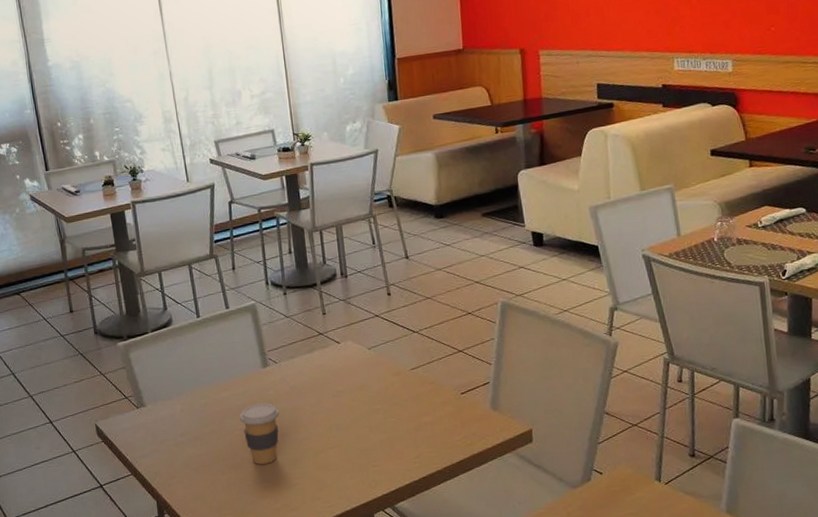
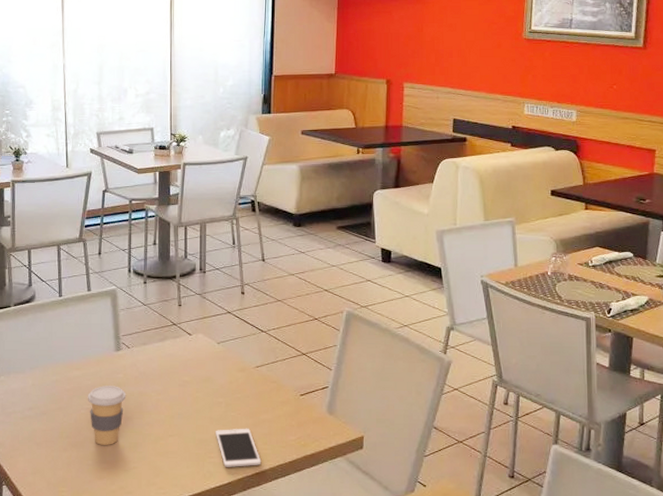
cell phone: none [376,432,428,474] -> present [215,428,262,467]

